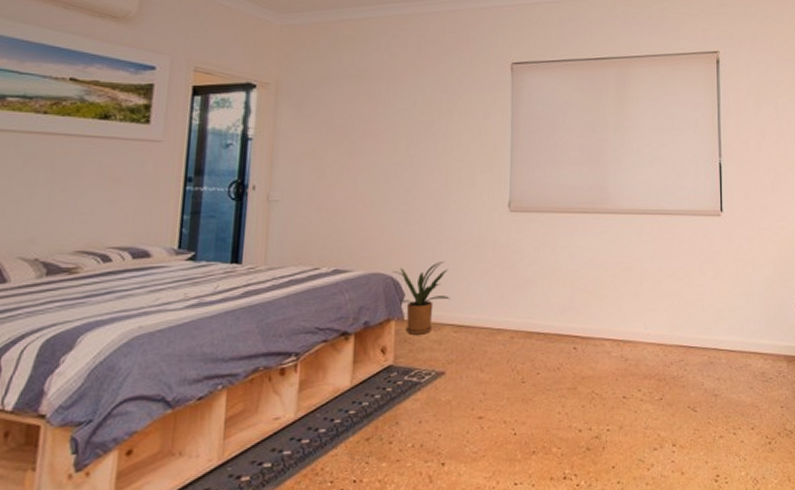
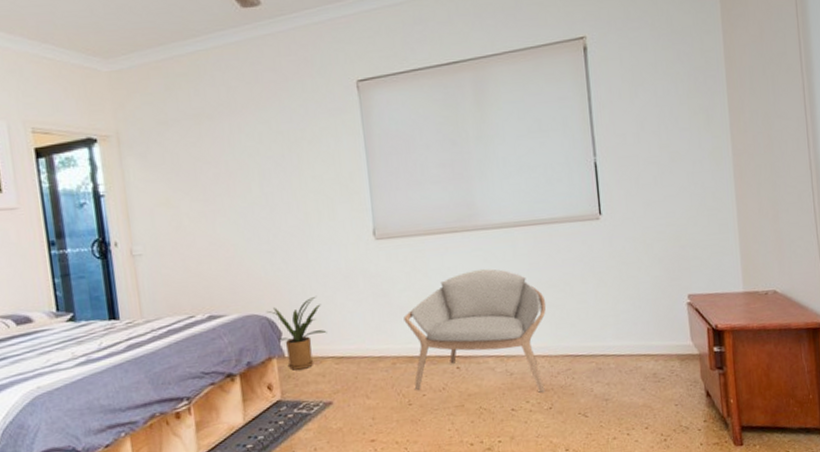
armchair: none [527,252,666,382] -> present [403,269,547,393]

